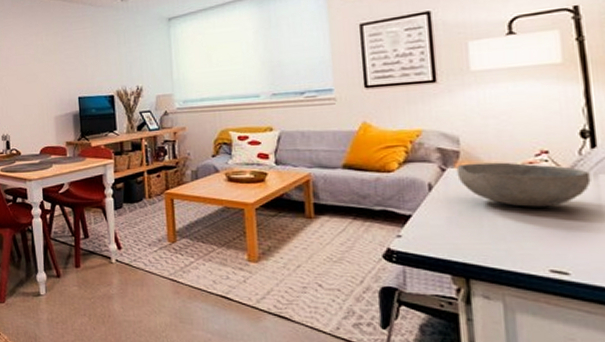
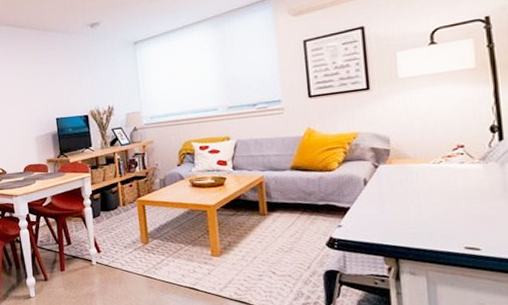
bowl: present [456,162,591,207] -> none [387,156,499,195]

